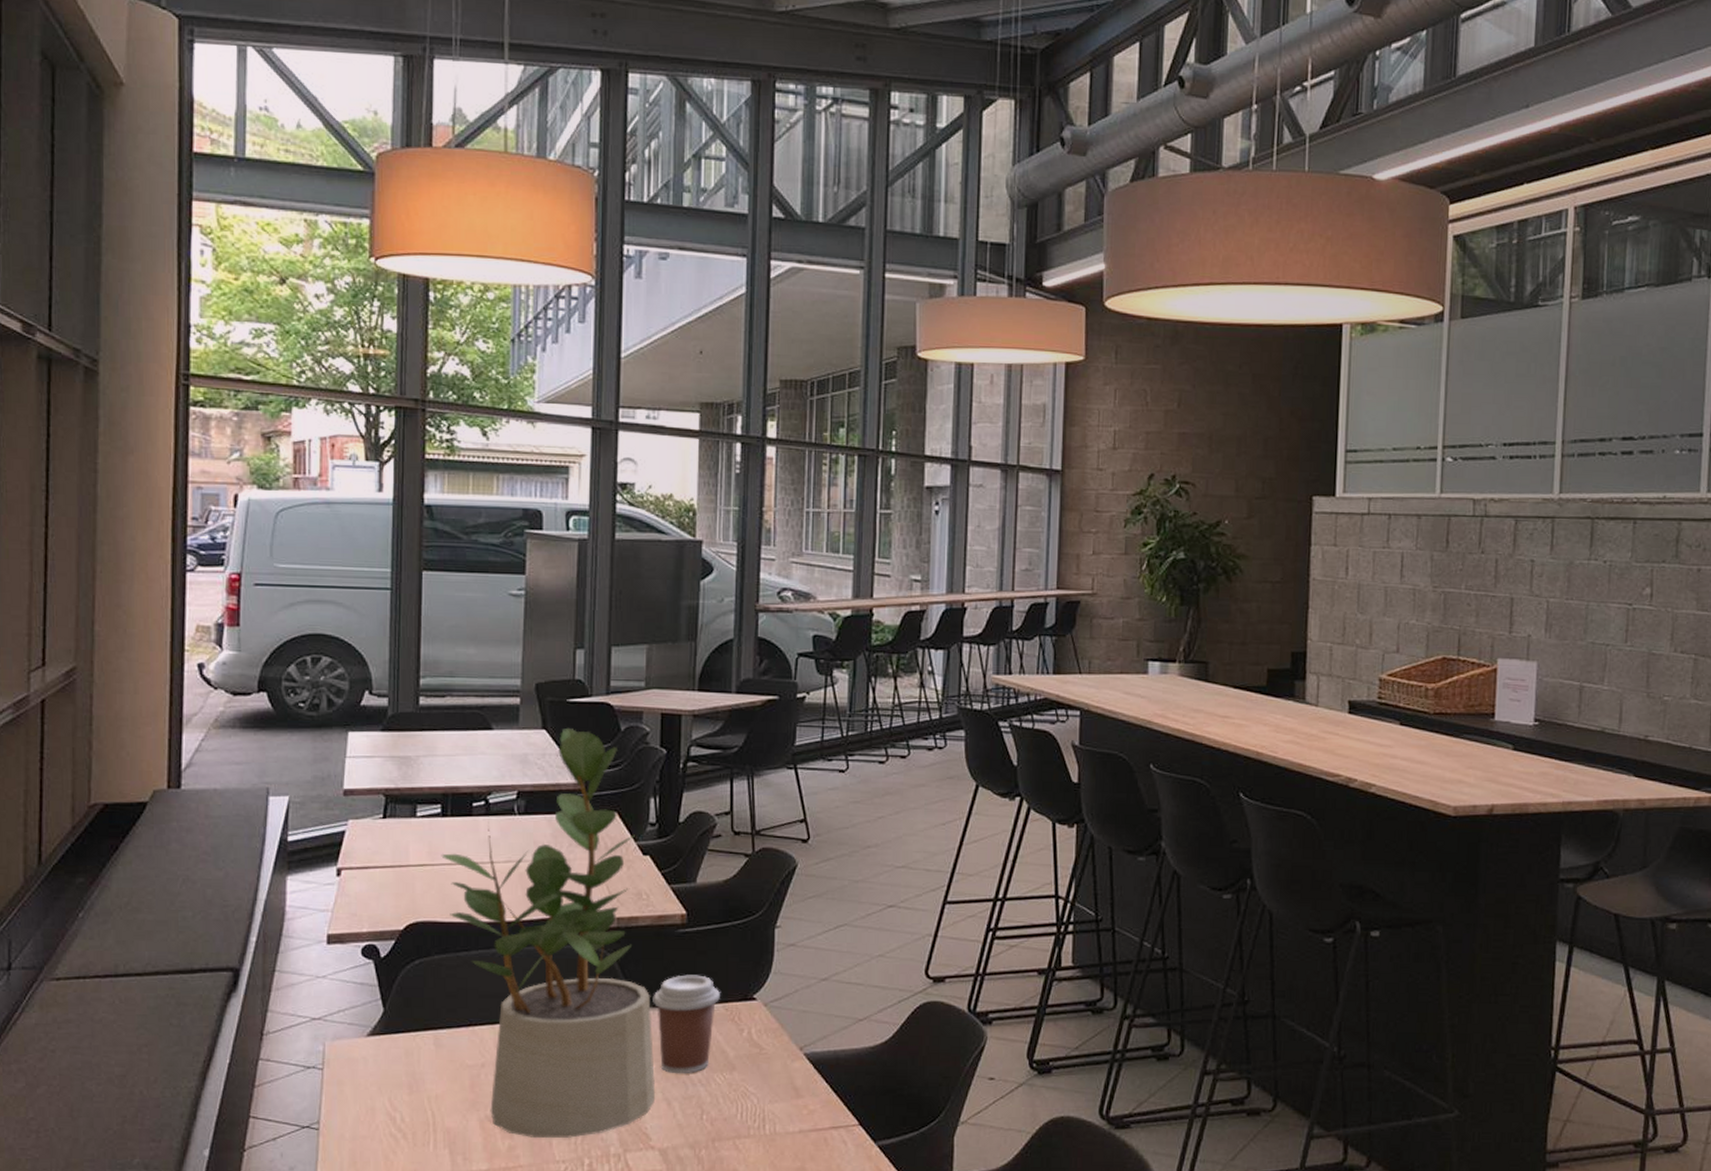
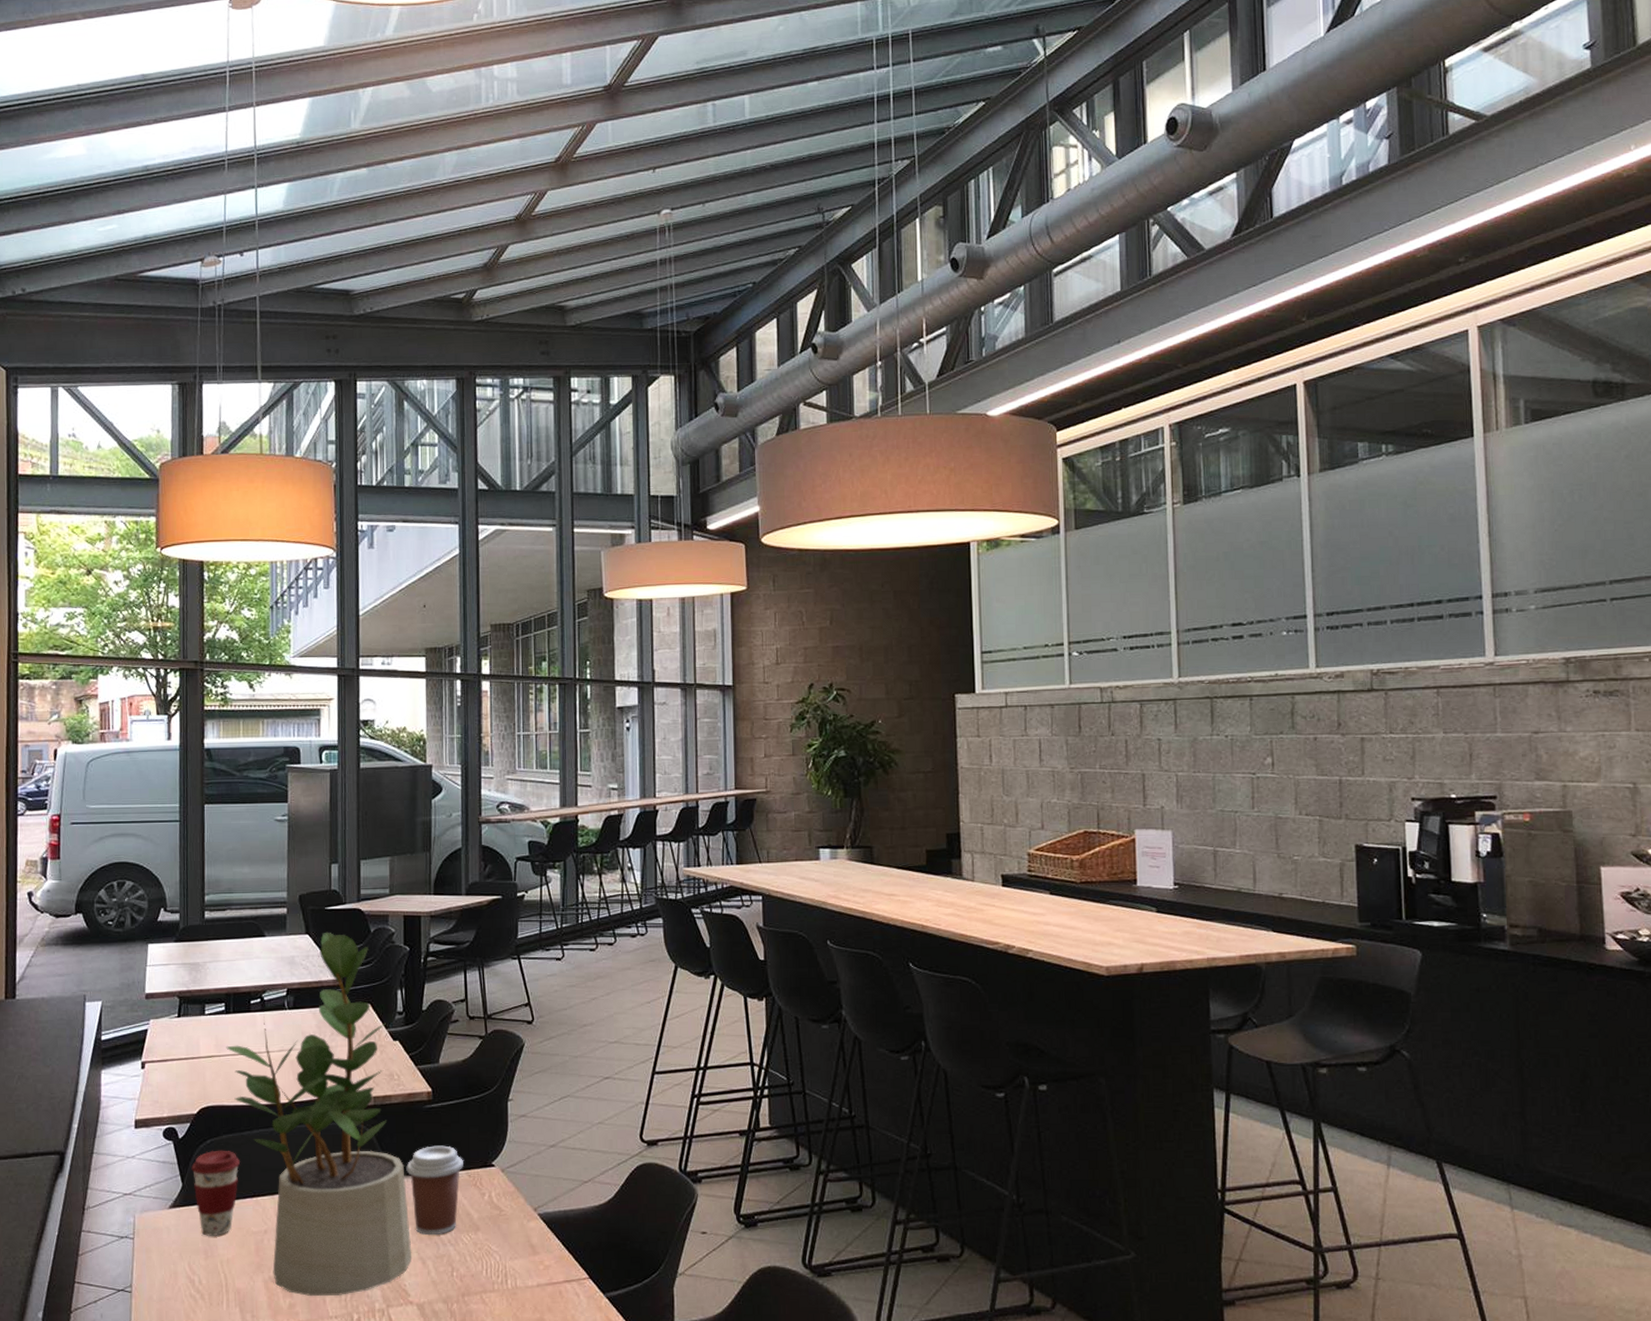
coffee cup: none [395,972,454,1069] -> present [191,1150,240,1236]

